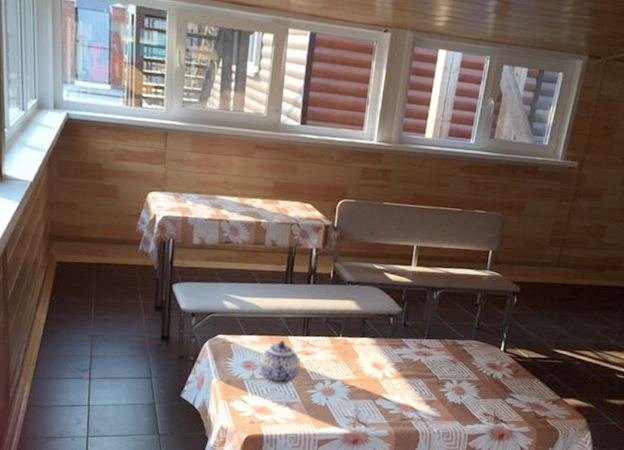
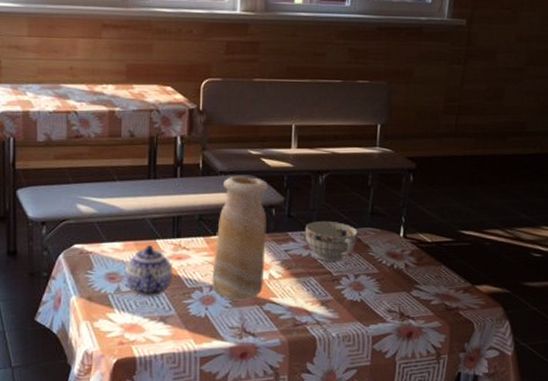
vase: none [333,286,389,395] -> present [212,176,269,301]
teacup: none [417,331,464,368] -> present [305,221,358,261]

